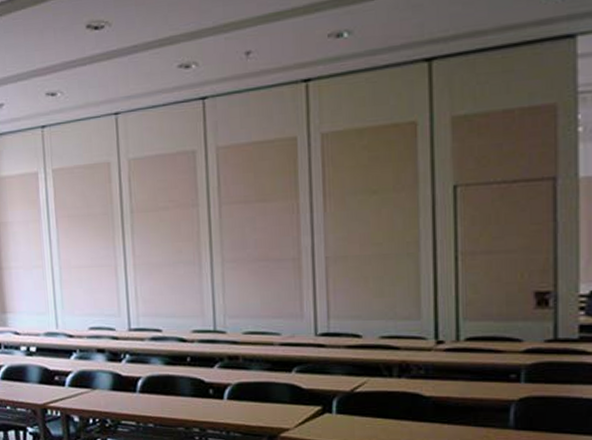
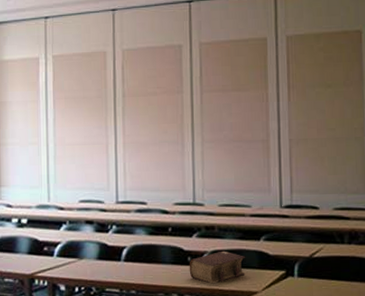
bible: none [211,383,276,419] -> present [189,250,246,284]

